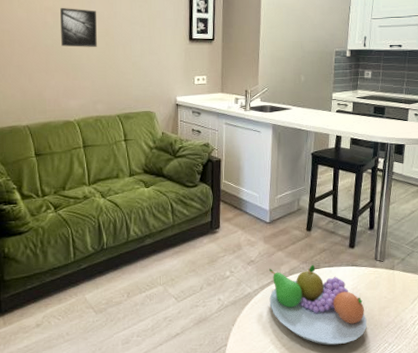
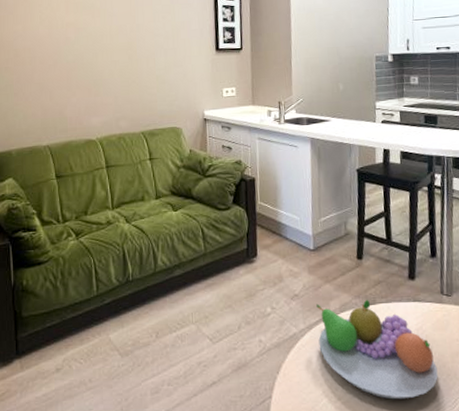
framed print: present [60,7,97,47] -> none [82,22,119,62]

